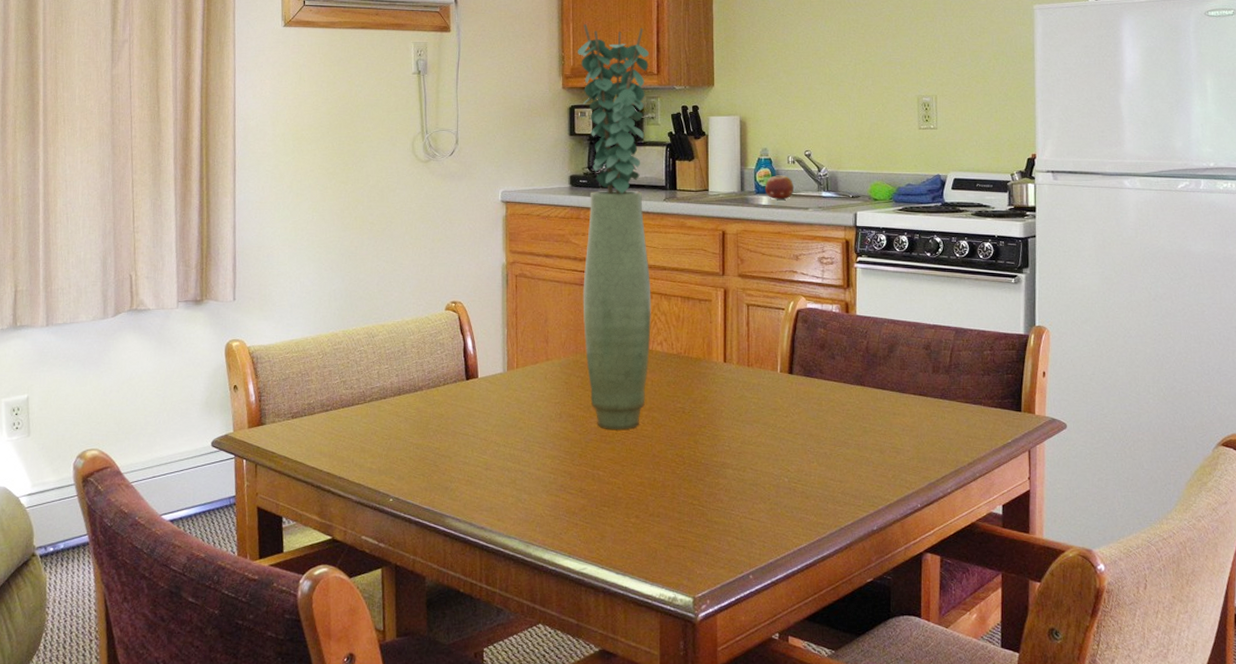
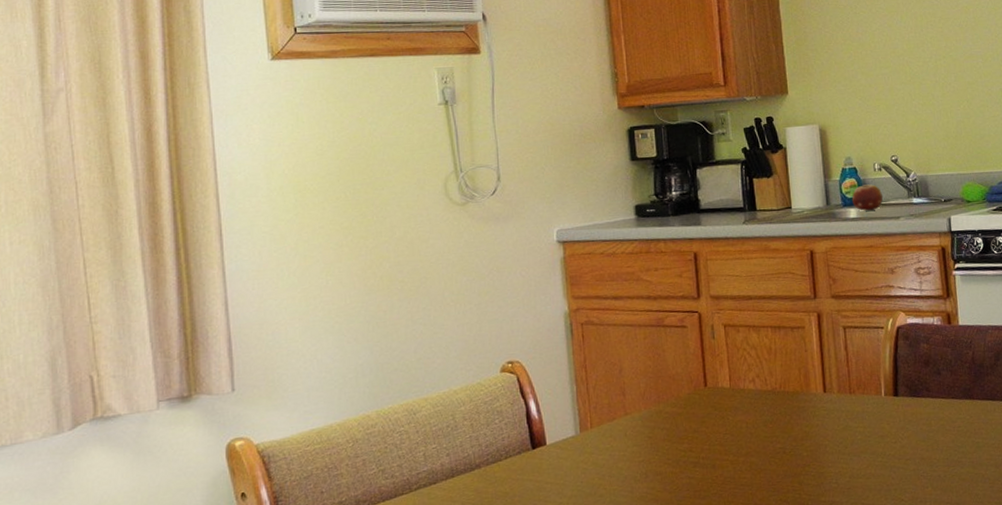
vase: present [577,24,651,430] -> none [631,35,742,483]

